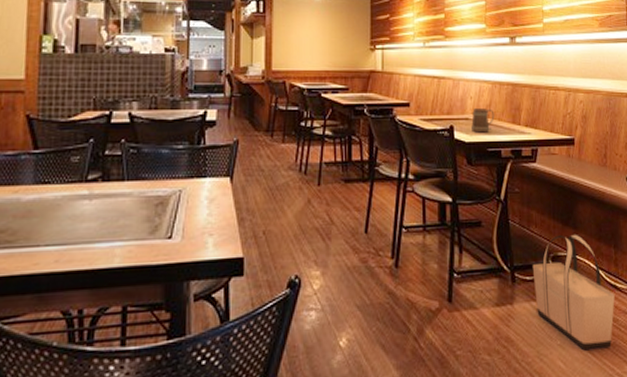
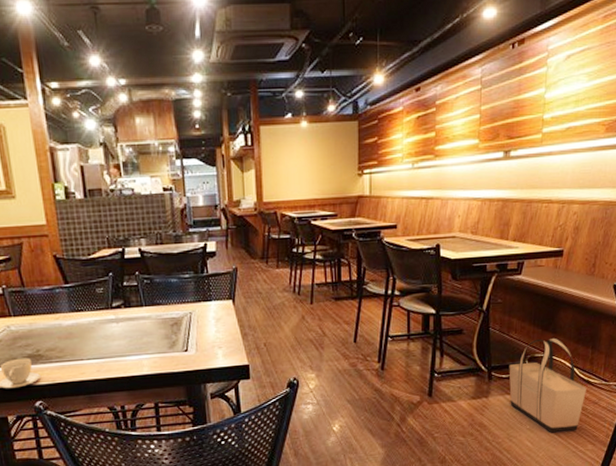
beer mug: present [470,108,495,133] -> none [457,225,482,250]

